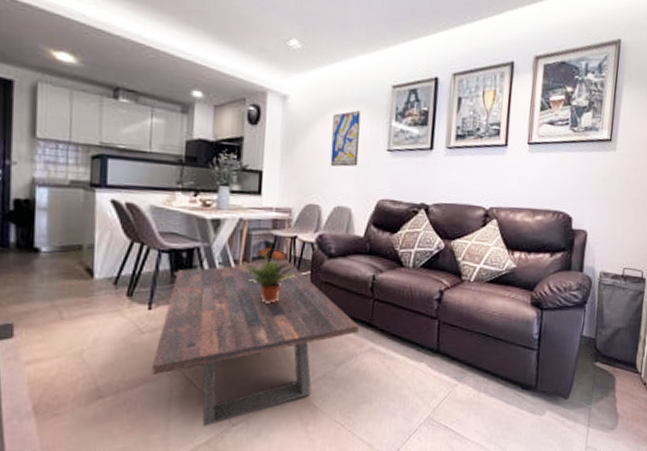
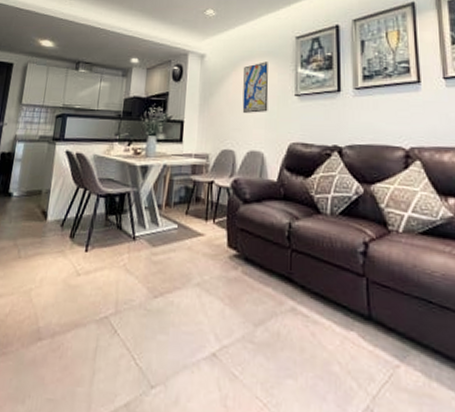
coffee table: present [152,262,359,426] -> none [83,207,277,385]
potted plant: present [246,247,295,303] -> none [168,192,212,250]

